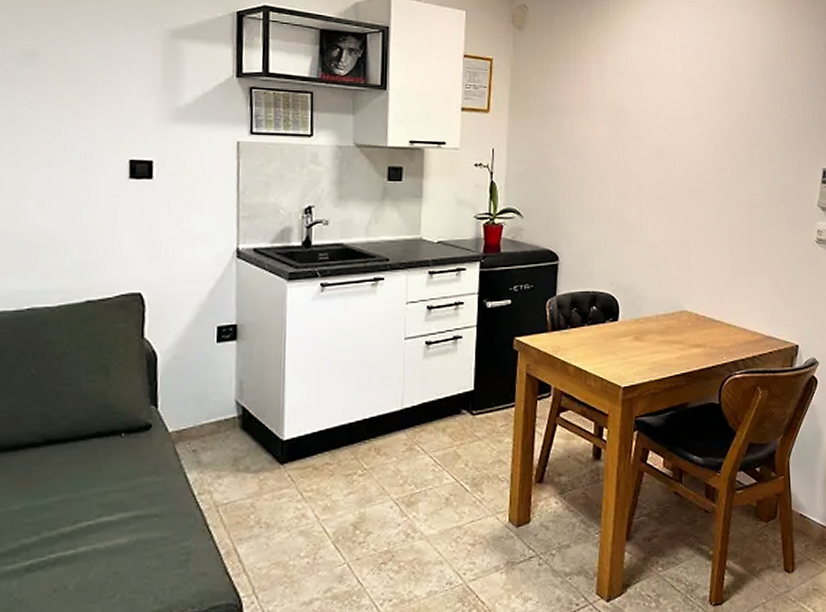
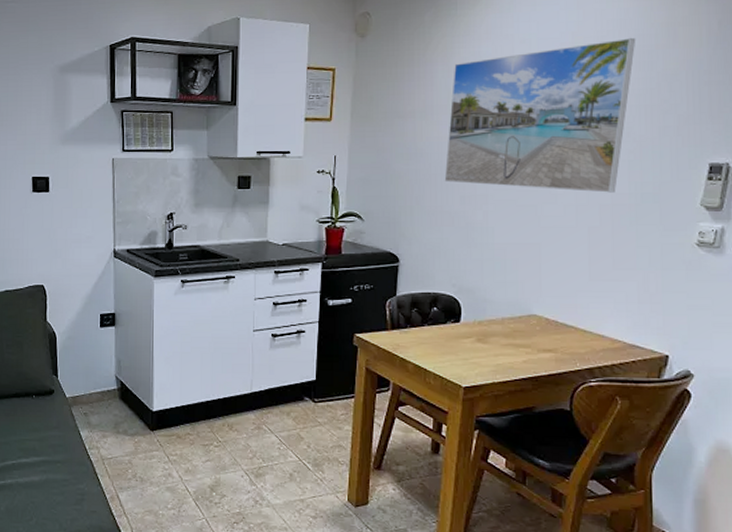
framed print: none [600,52,762,193] -> present [444,38,636,193]

